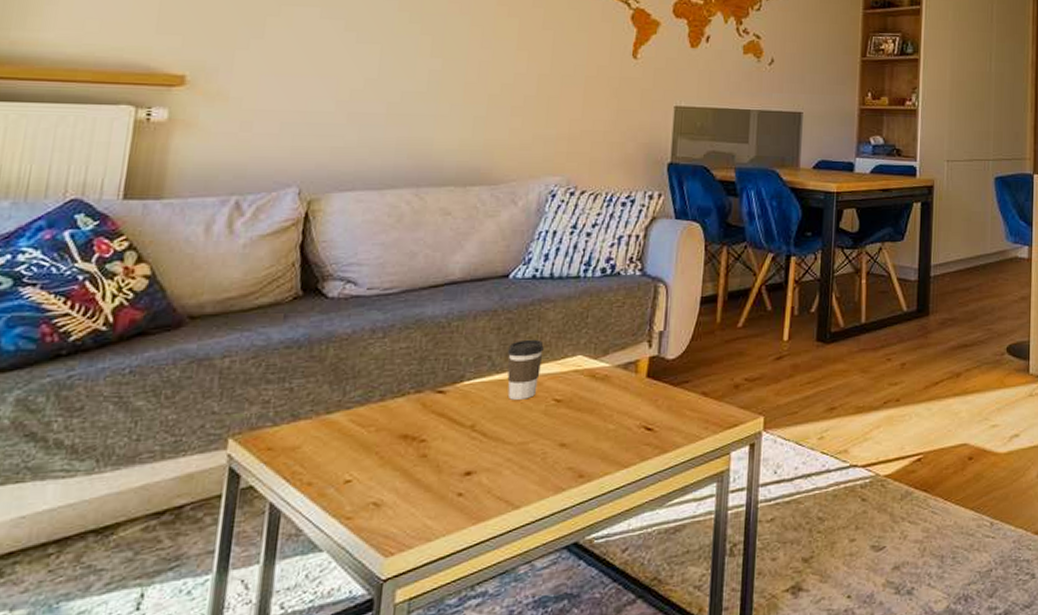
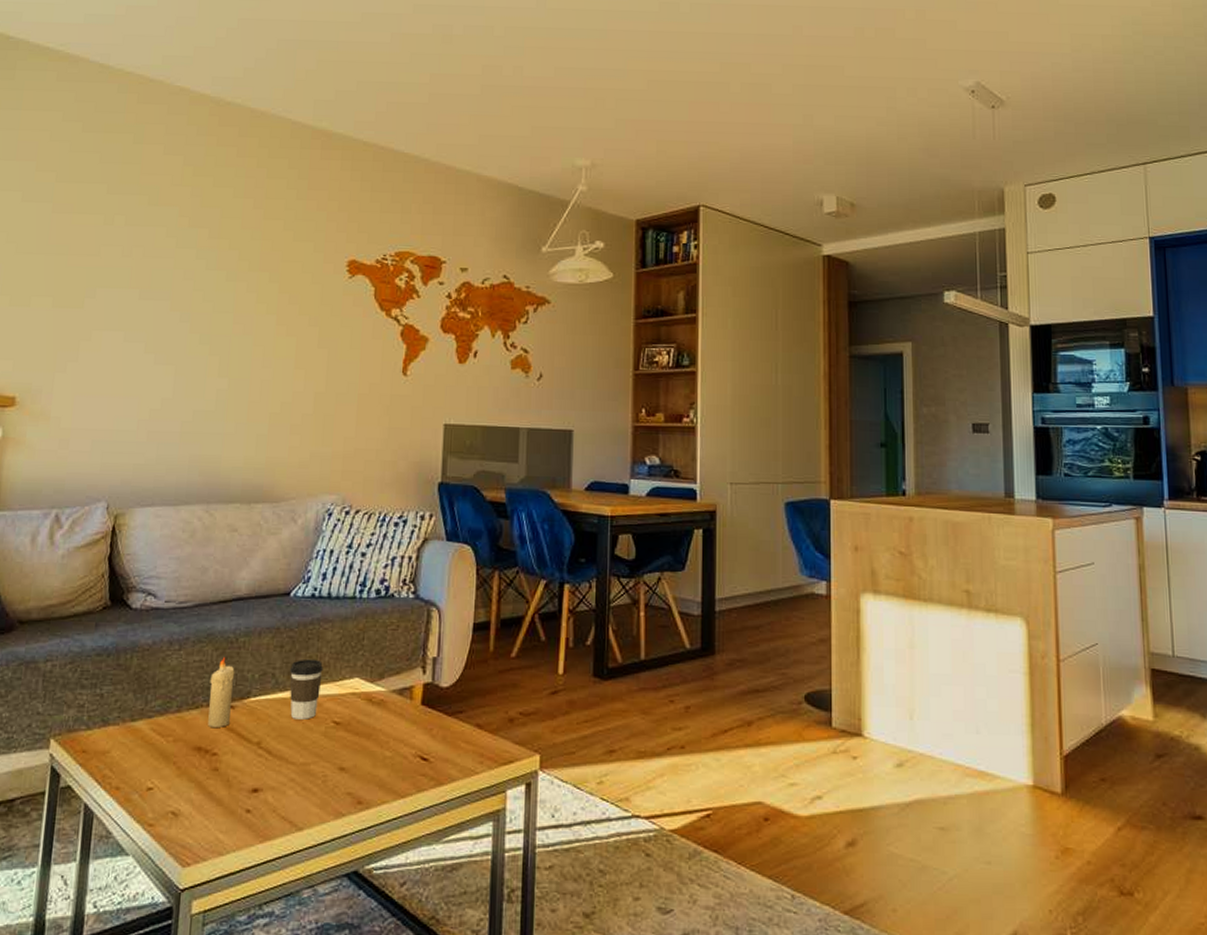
candle: none [415,342,447,415] -> present [208,657,235,729]

